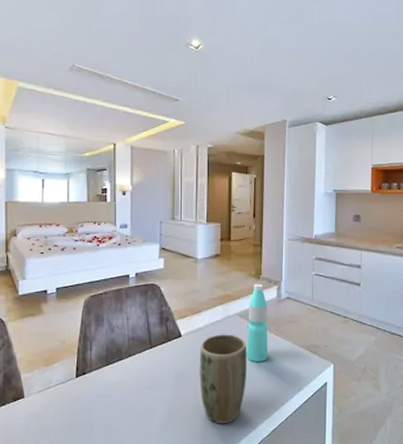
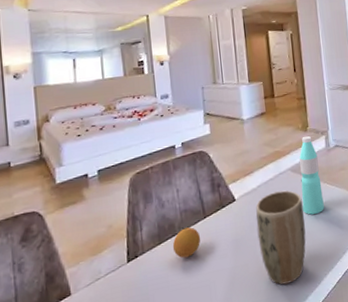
fruit: none [118,354,145,382] -> present [172,227,201,258]

